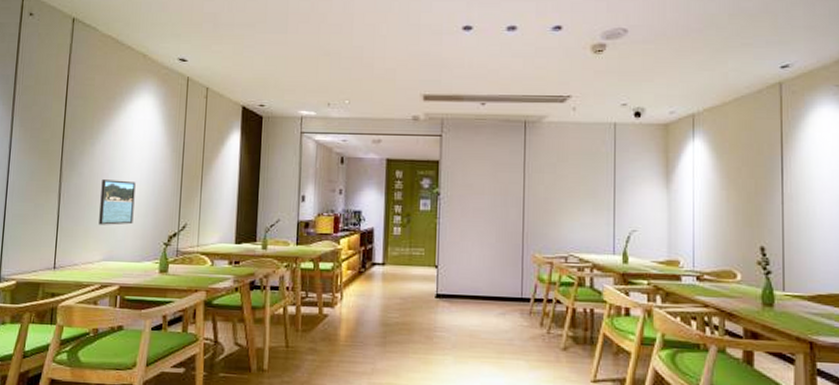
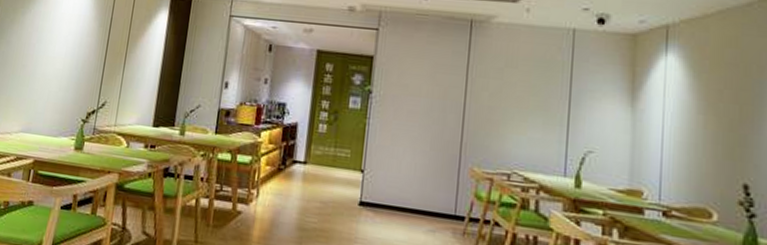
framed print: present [99,179,136,225] -> none [21,49,61,98]

